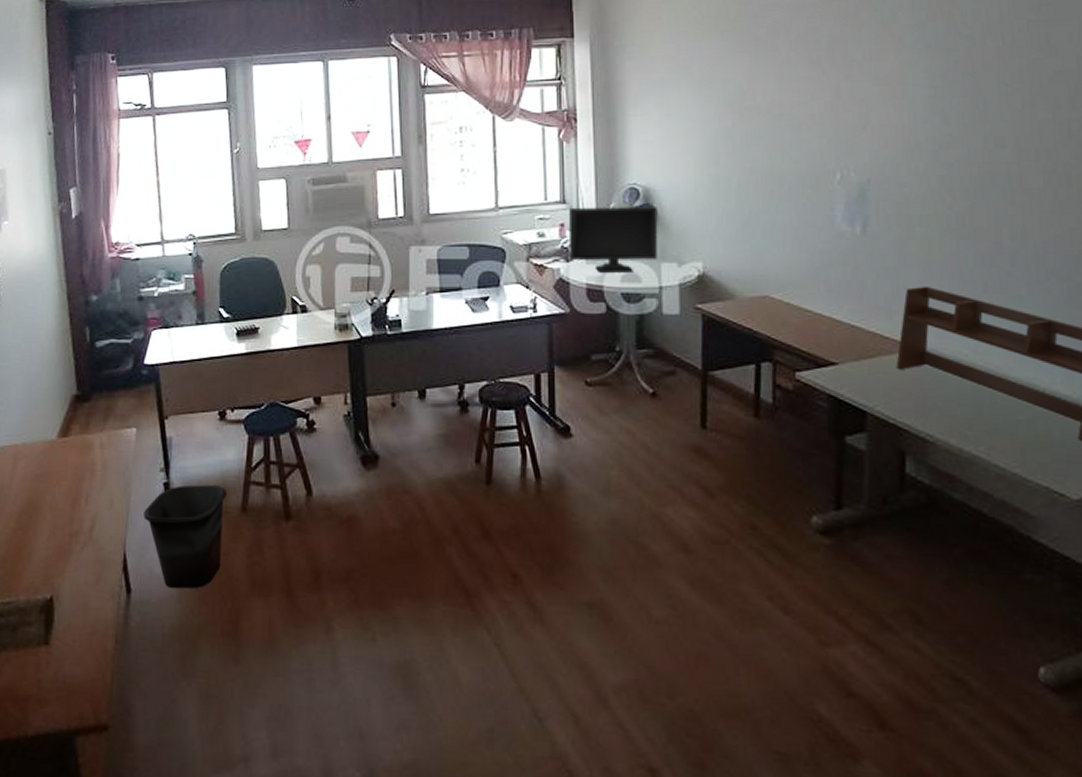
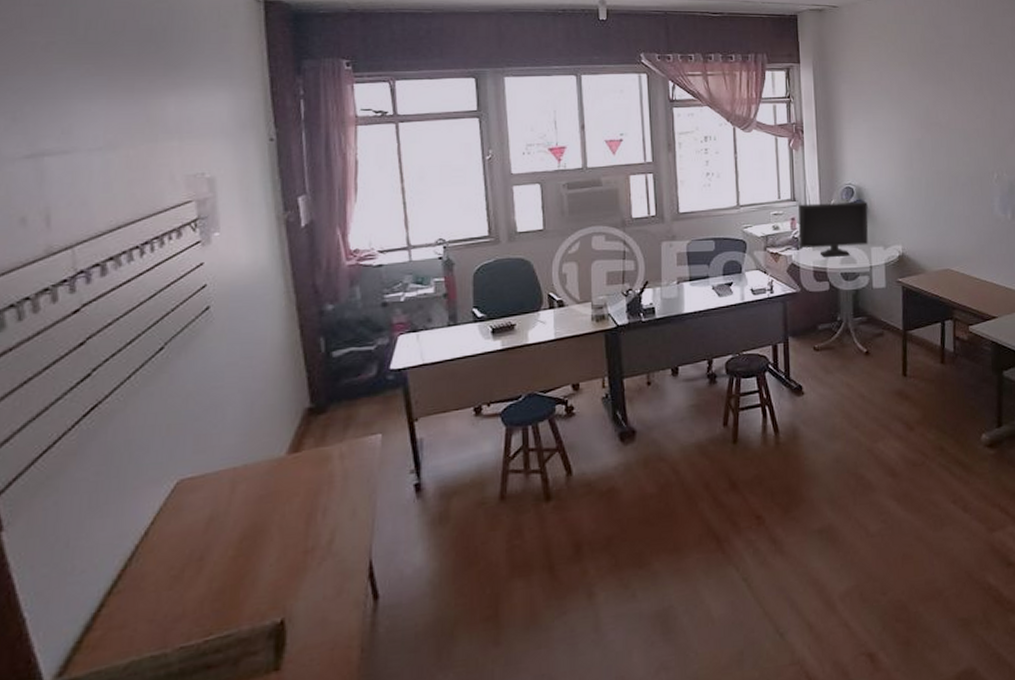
waste bin: present [144,484,226,589] -> none [392,478,483,586]

